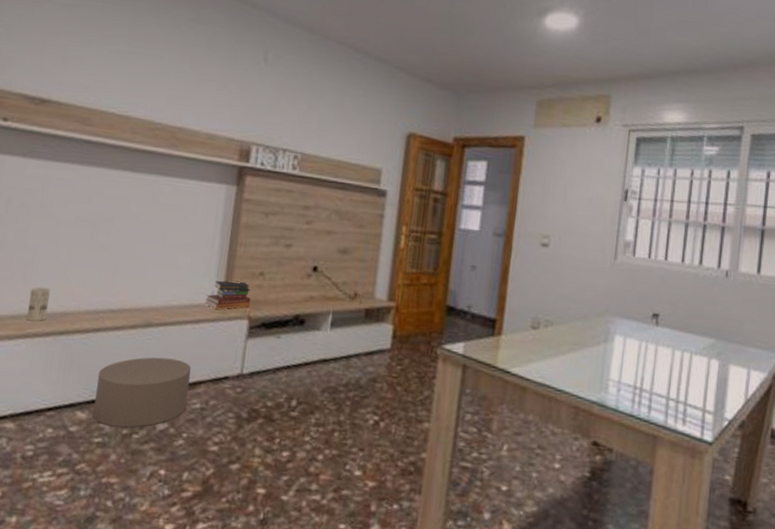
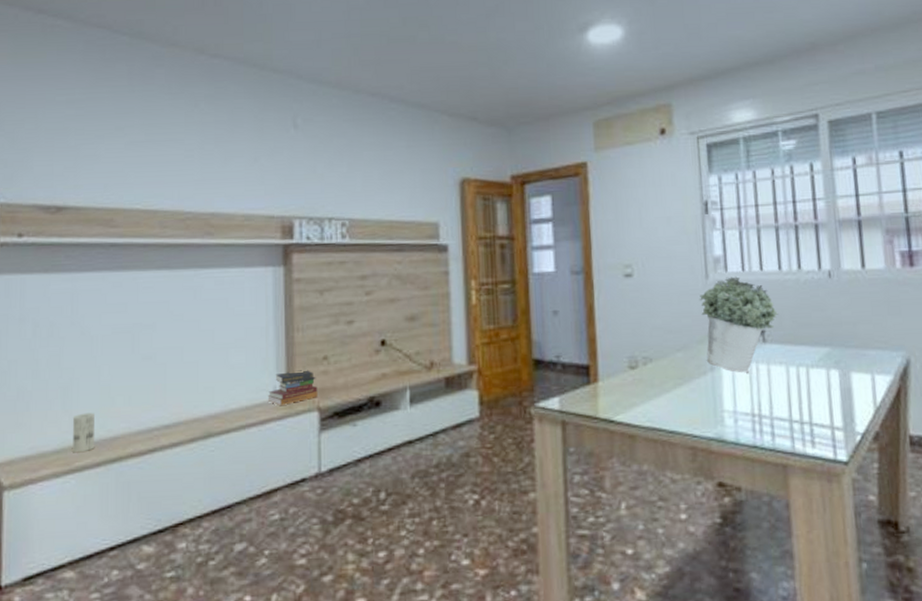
pouf: present [93,357,191,428] -> none [160,468,264,556]
potted plant: none [601,261,675,350] -> present [699,276,779,373]

